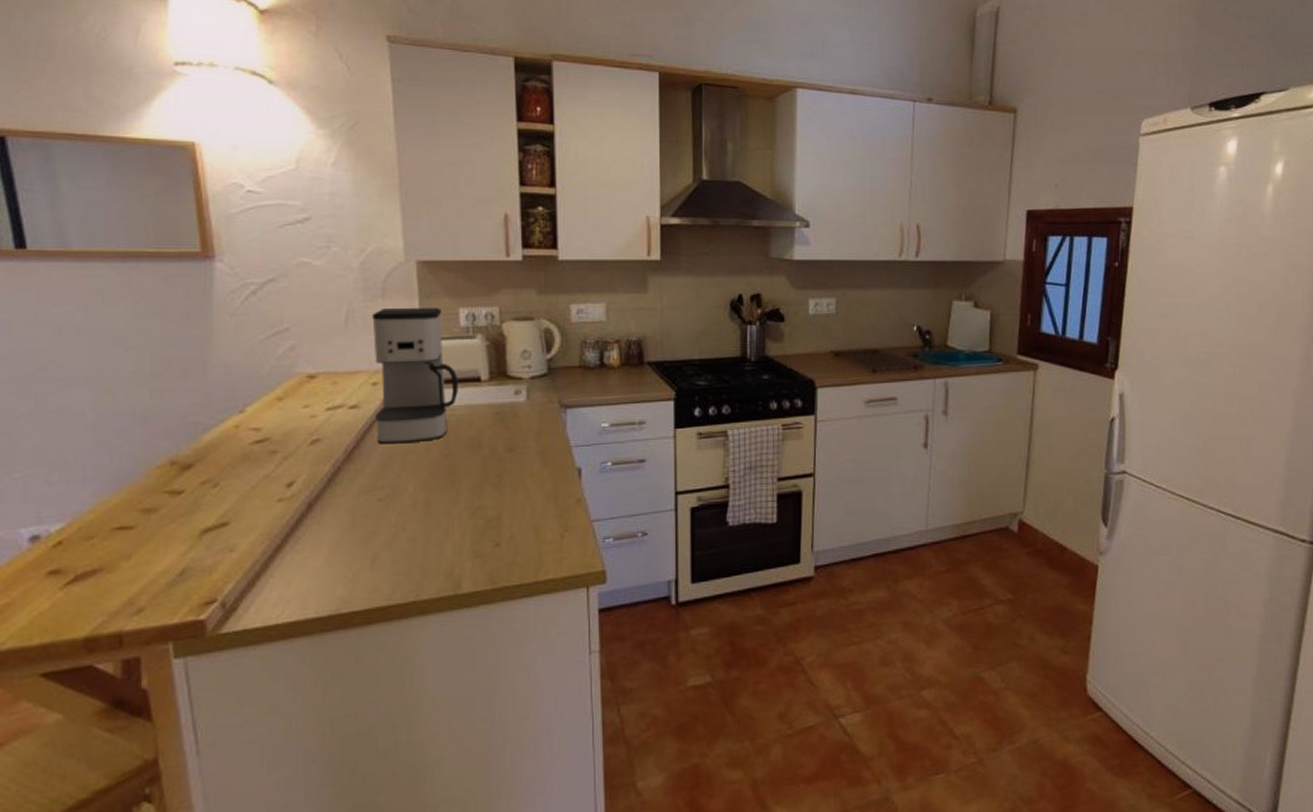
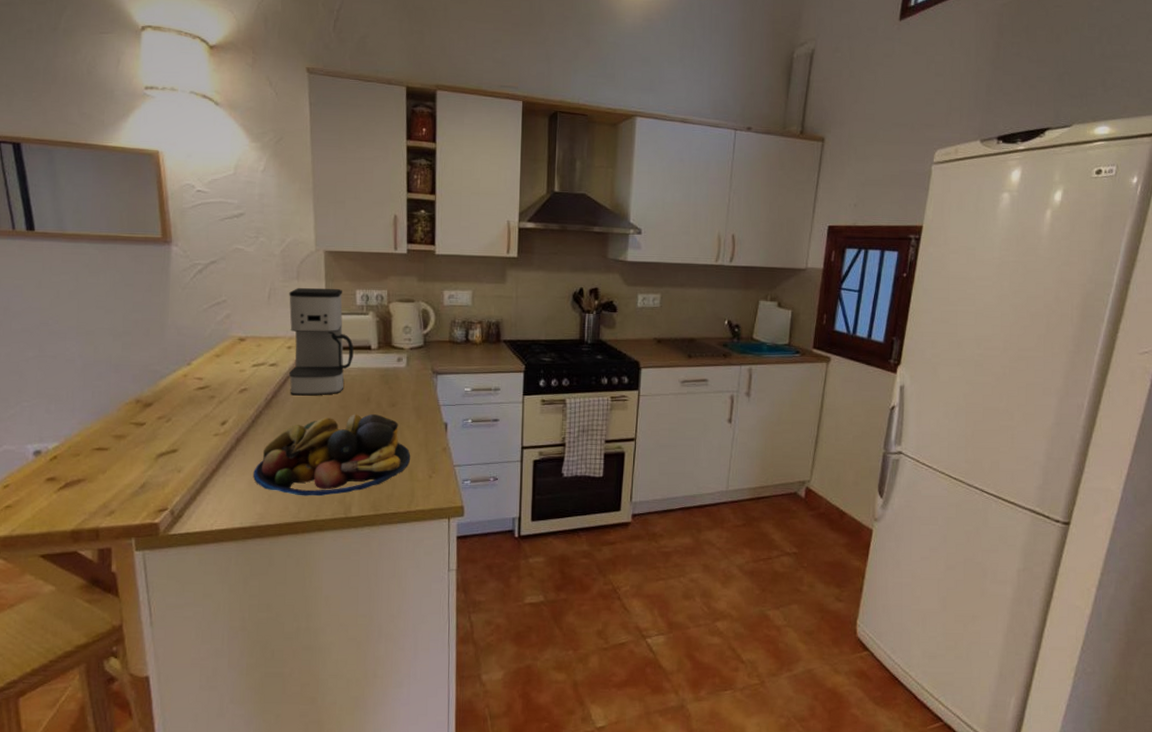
fruit bowl: none [332,462,536,572] -> present [253,414,411,496]

